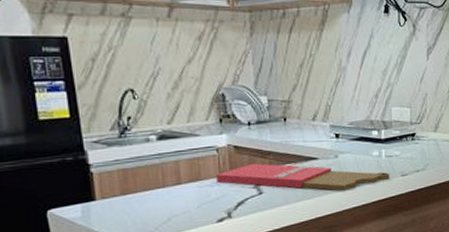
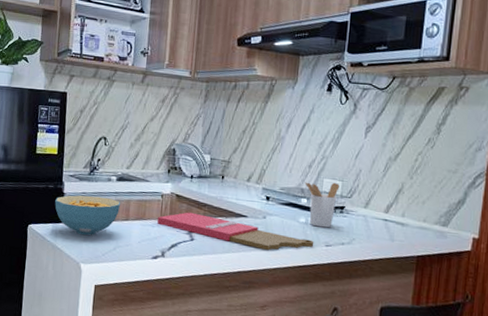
cereal bowl: none [79,161,167,211] -> present [55,195,120,236]
utensil holder: none [373,109,408,158] -> present [304,182,340,228]

